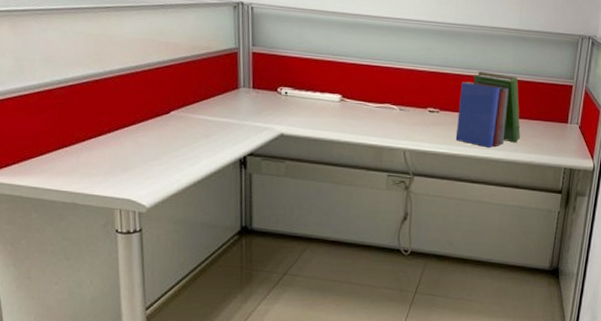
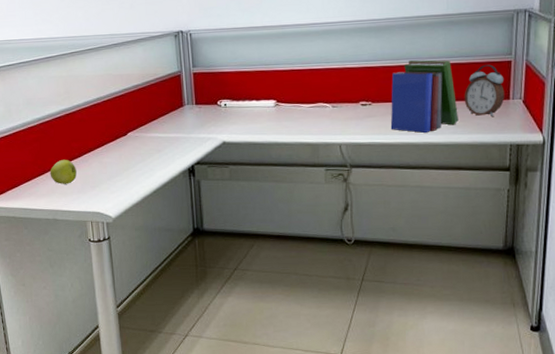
apple: none [70,133,105,163] -> present [50,159,77,184]
alarm clock: none [527,86,565,138] -> present [464,64,505,116]

